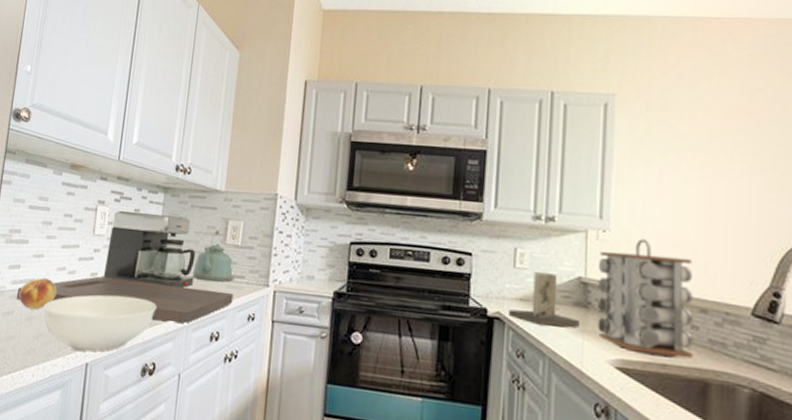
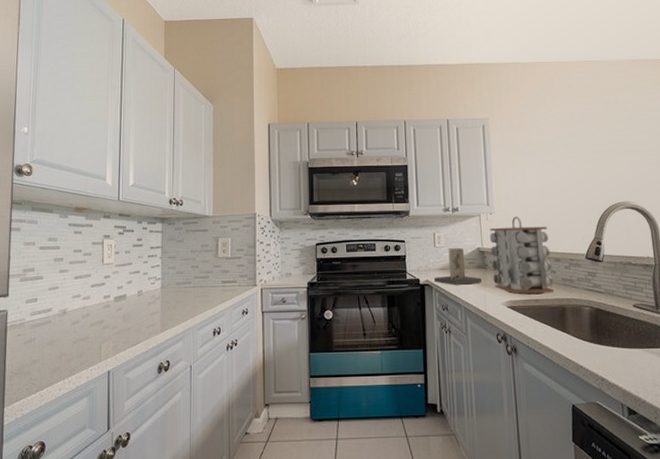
cutting board: present [16,276,234,324] -> none [36,295,229,328]
fruit: present [18,278,57,310] -> none [38,306,74,335]
bowl: present [43,294,157,352] -> none [63,310,165,362]
coffee maker: present [103,211,196,288] -> none [115,240,195,299]
kettle: present [192,230,236,283] -> none [193,248,229,289]

